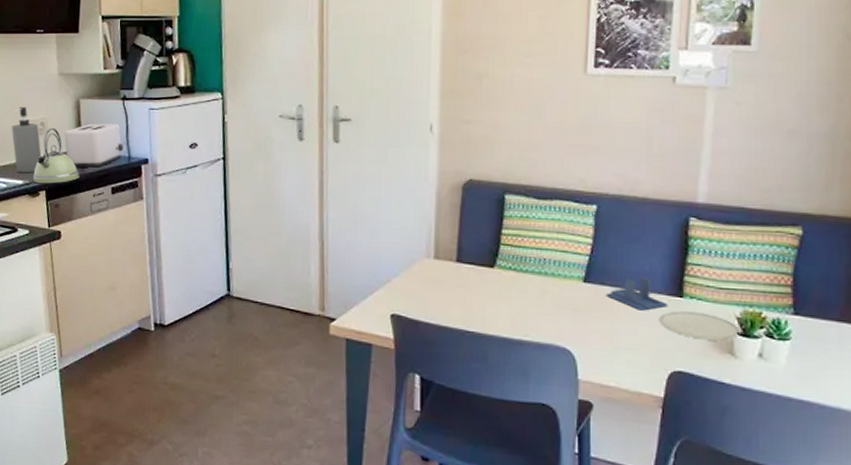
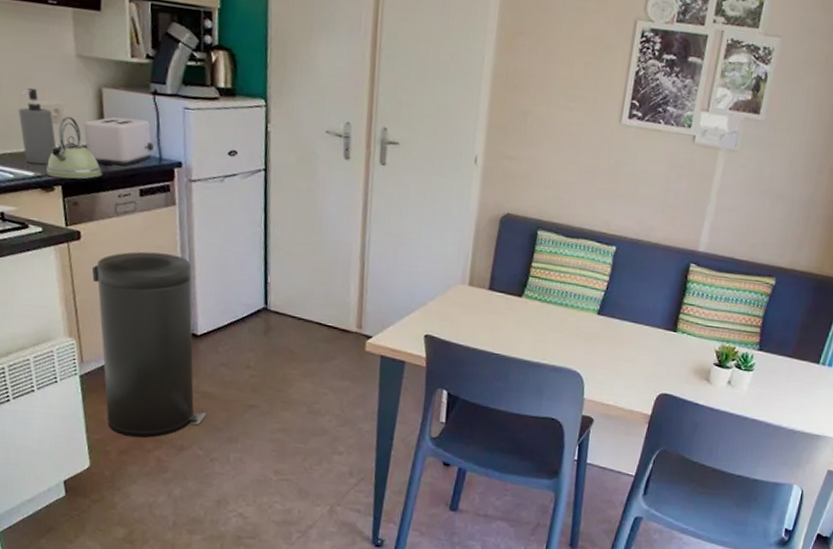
pedal bin: none [70,246,175,432] -> present [91,251,207,438]
napkin holder: present [606,276,667,311] -> none [615,312,664,342]
plate: present [659,311,741,341] -> none [655,343,717,370]

